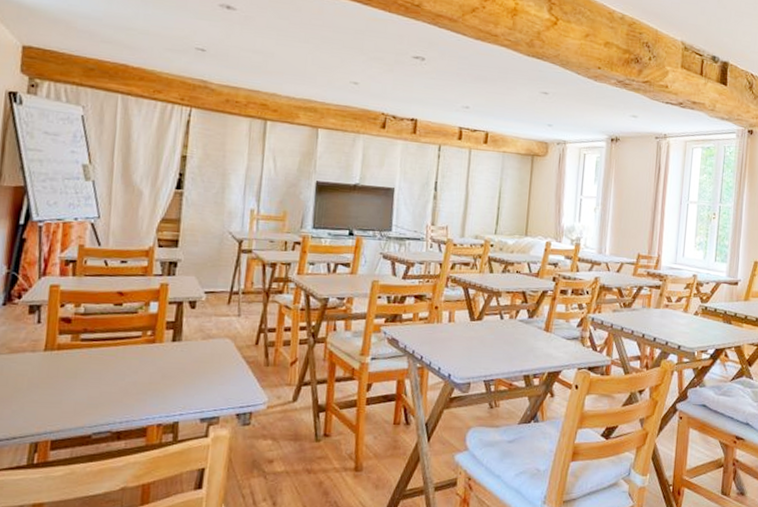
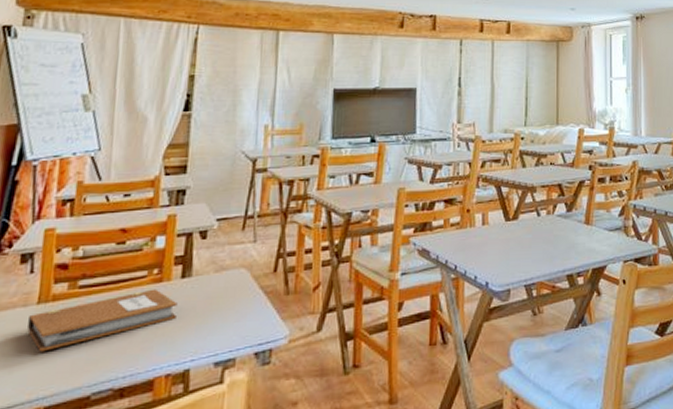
notebook: none [36,348,168,393] -> present [27,289,178,352]

